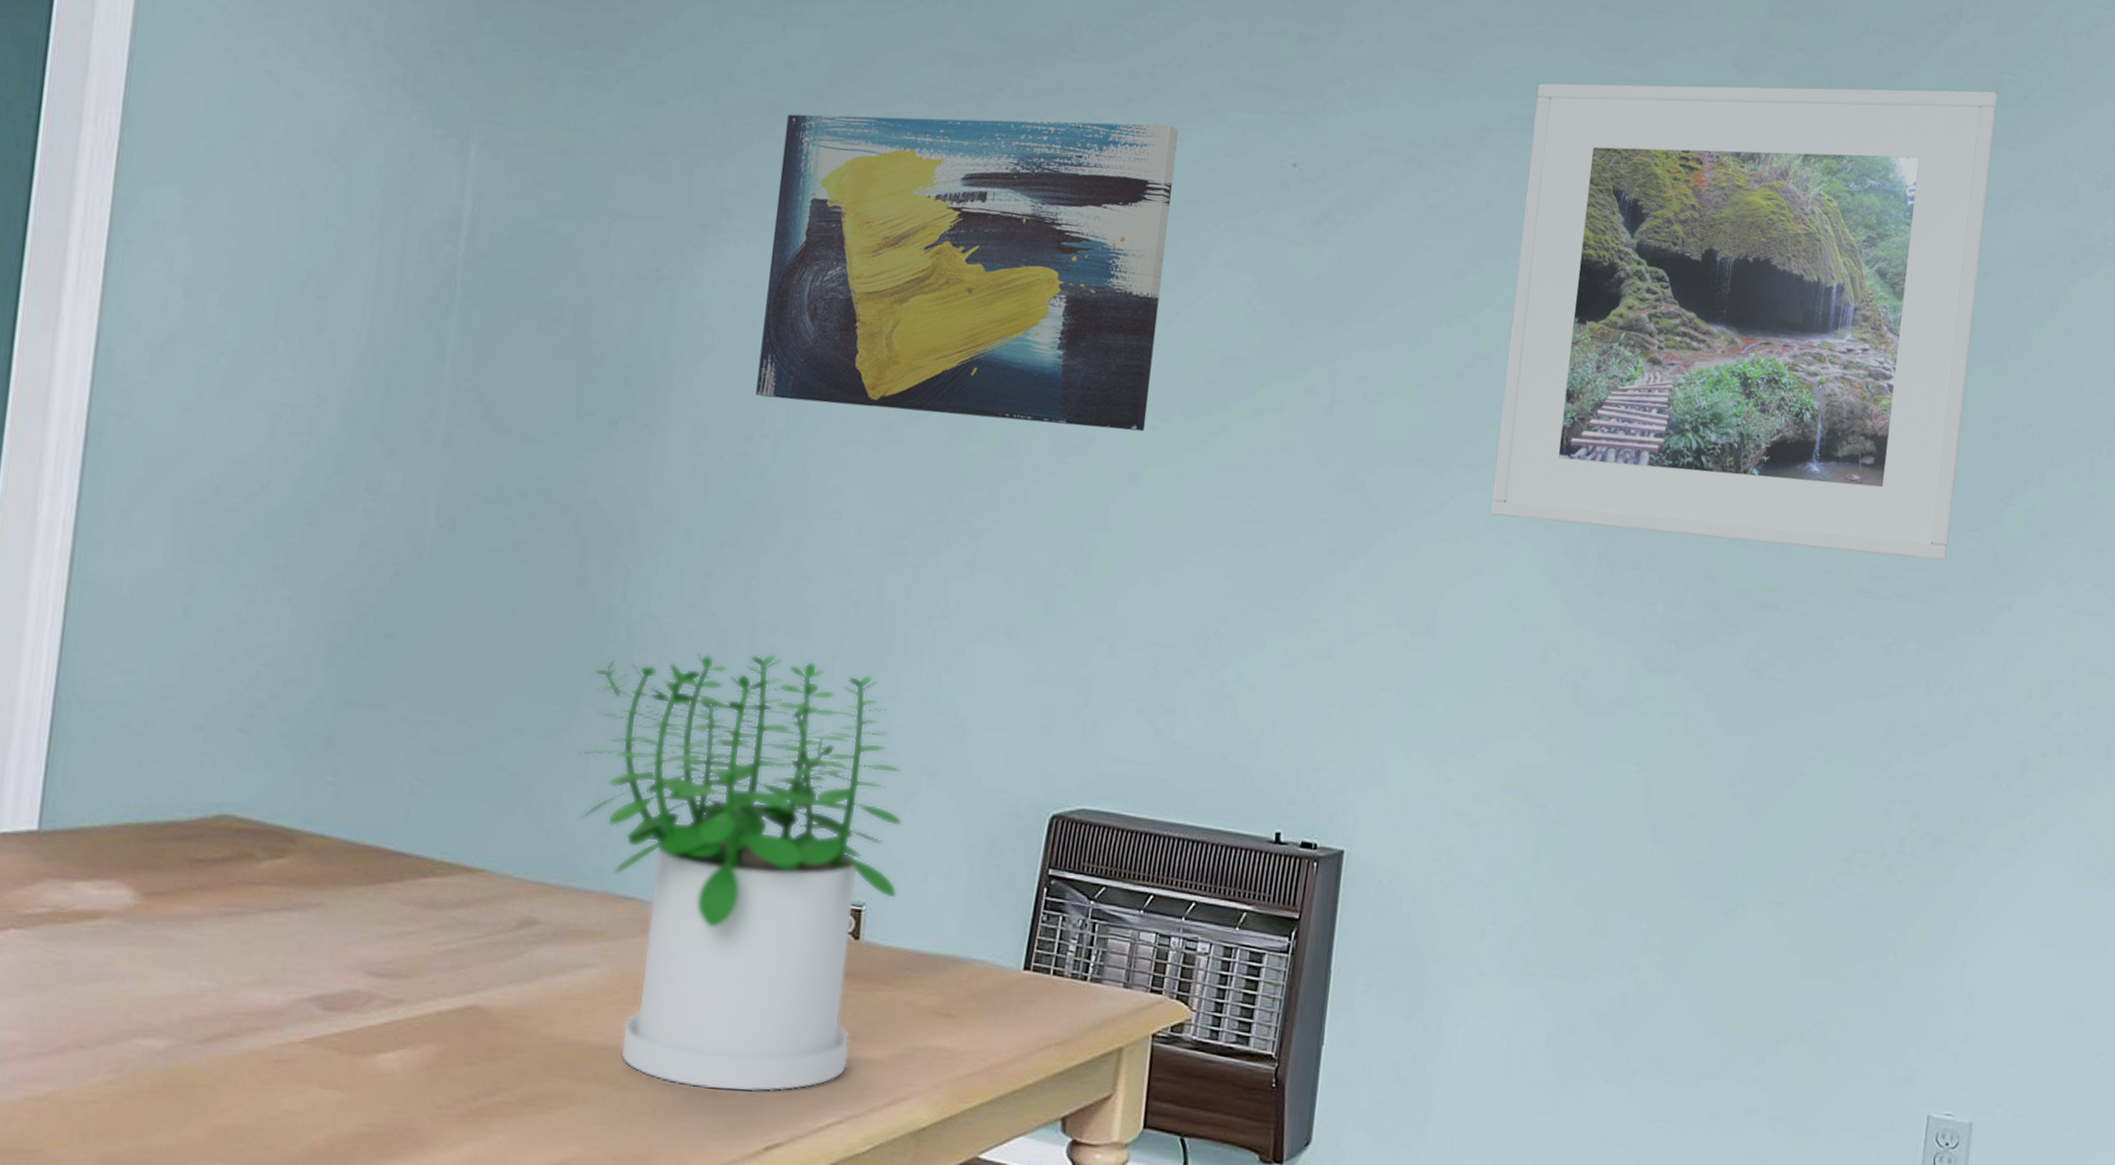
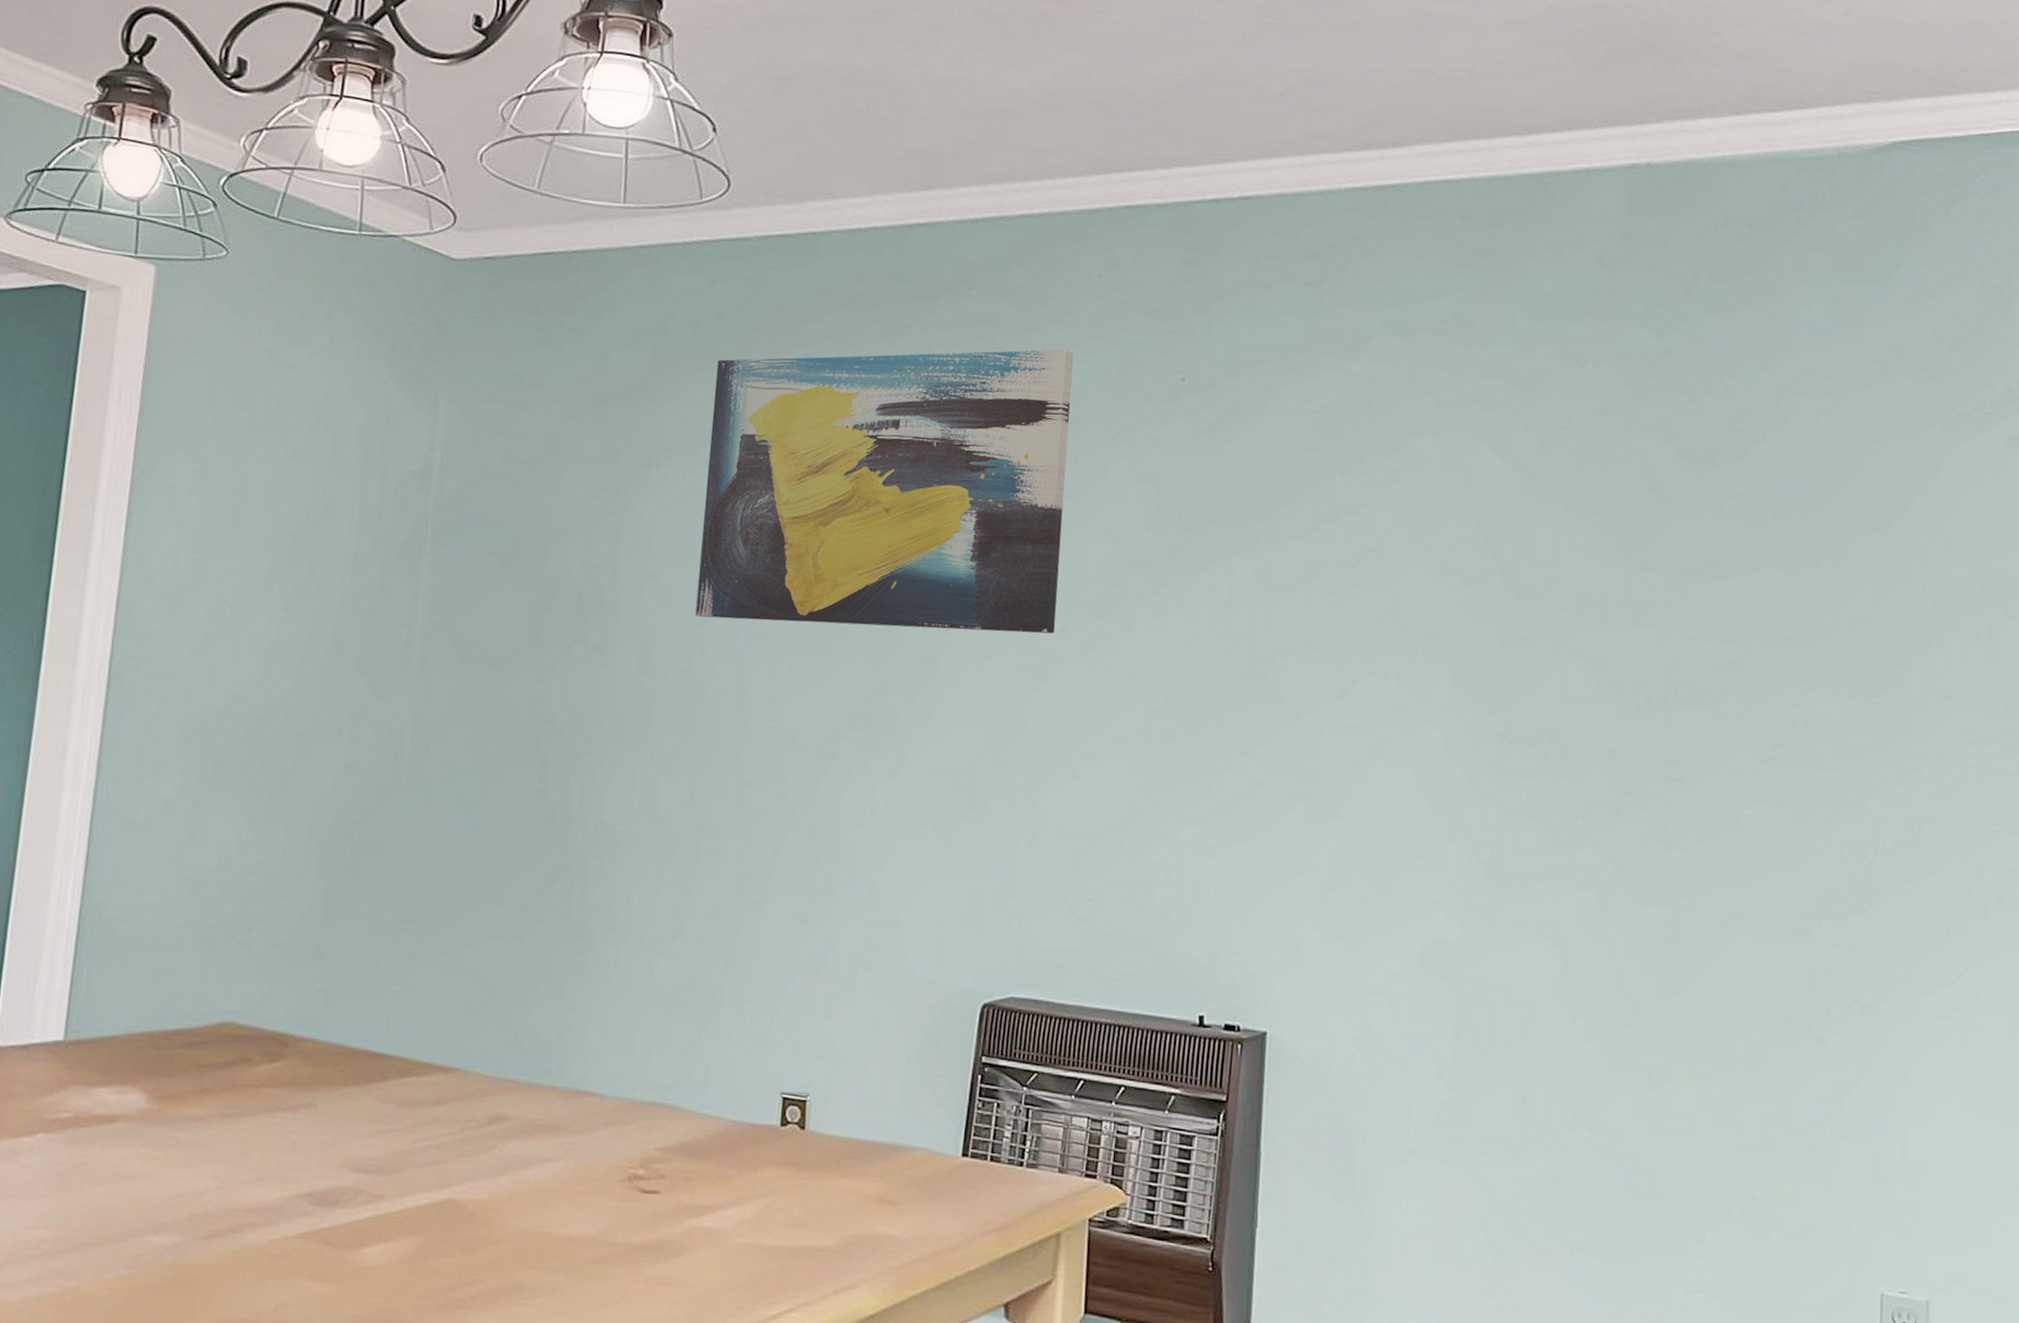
potted plant: present [579,653,902,1092] -> none [542,856,842,1281]
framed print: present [1490,83,1998,561] -> none [1390,272,1861,727]

